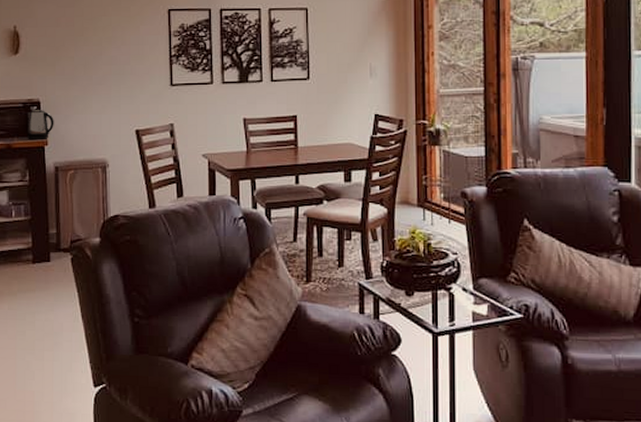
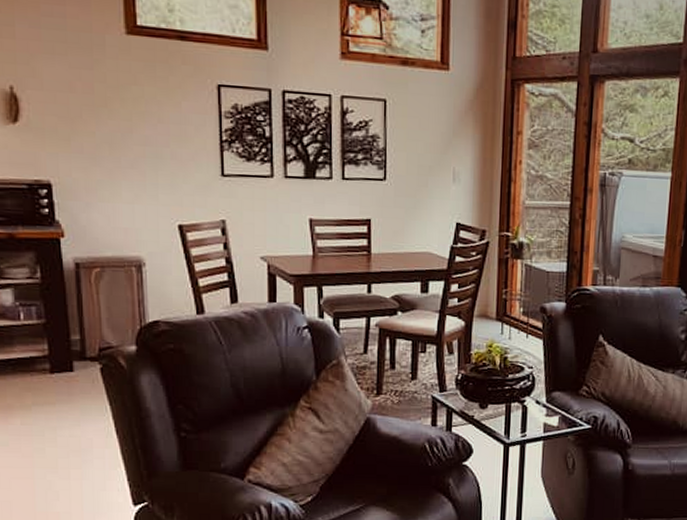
kettle: present [27,110,54,139] -> none [34,193,72,230]

